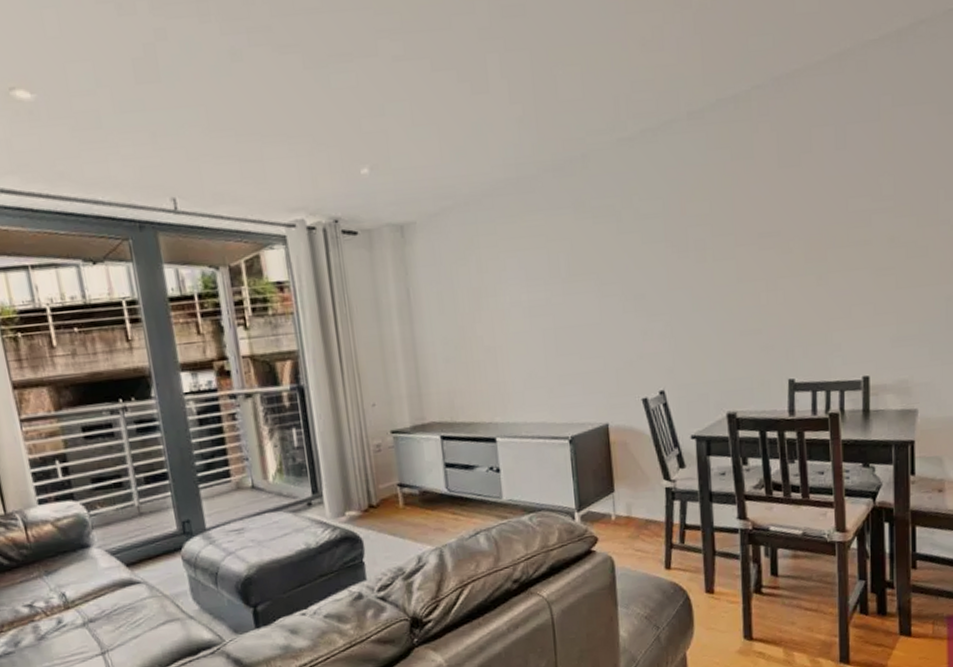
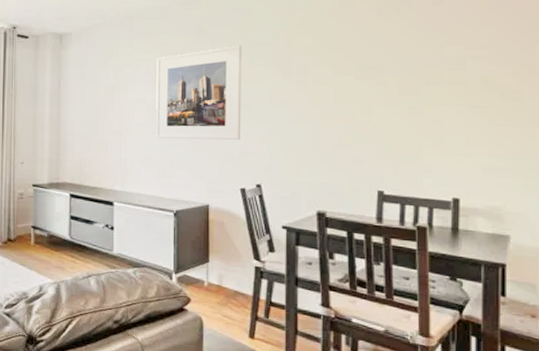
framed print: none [528,220,638,350] -> present [156,46,242,140]

